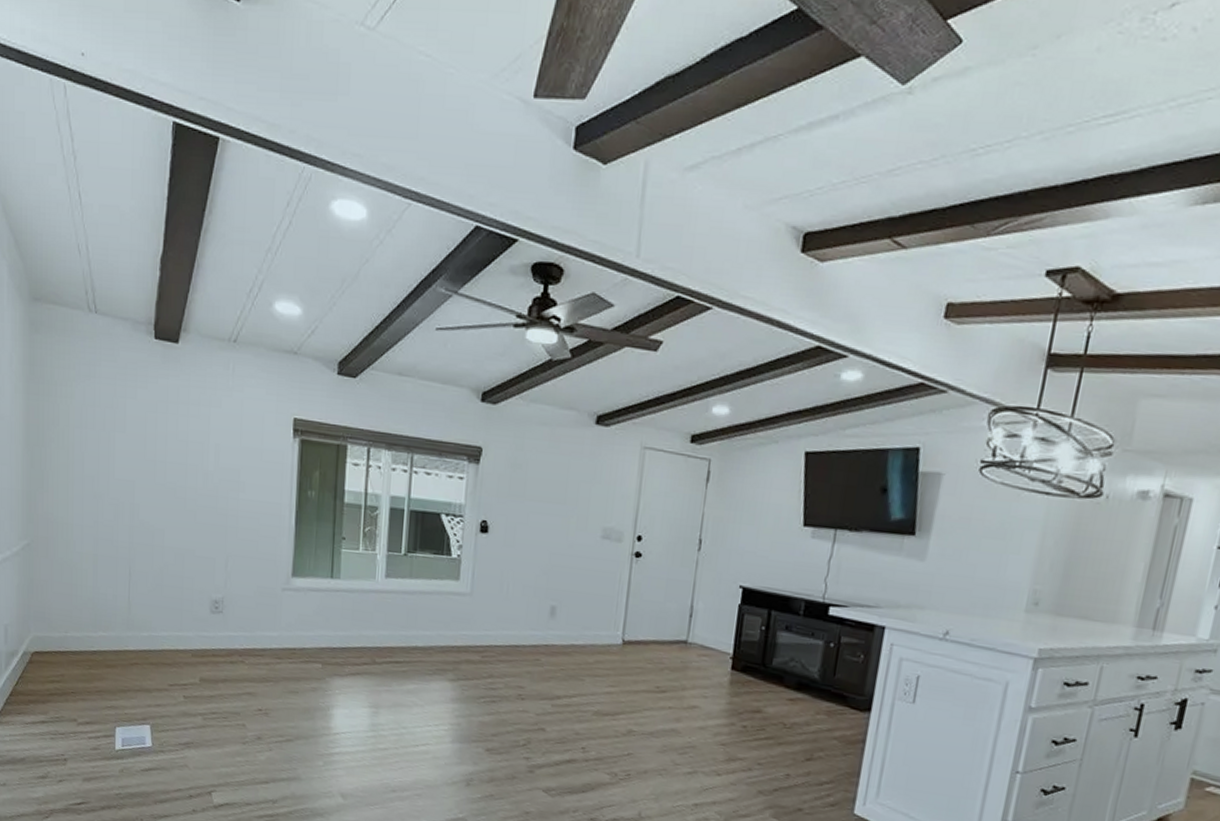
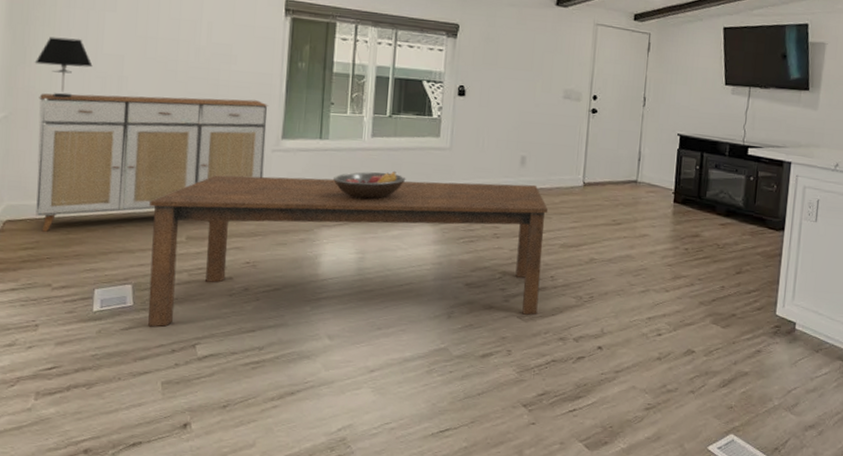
table lamp: none [51,460,105,527] -> present [34,36,93,98]
sideboard: none [57,520,278,667] -> present [36,93,268,233]
dining table: none [164,613,581,790] -> present [147,175,549,327]
fruit bowl: none [344,616,422,648] -> present [332,170,406,199]

